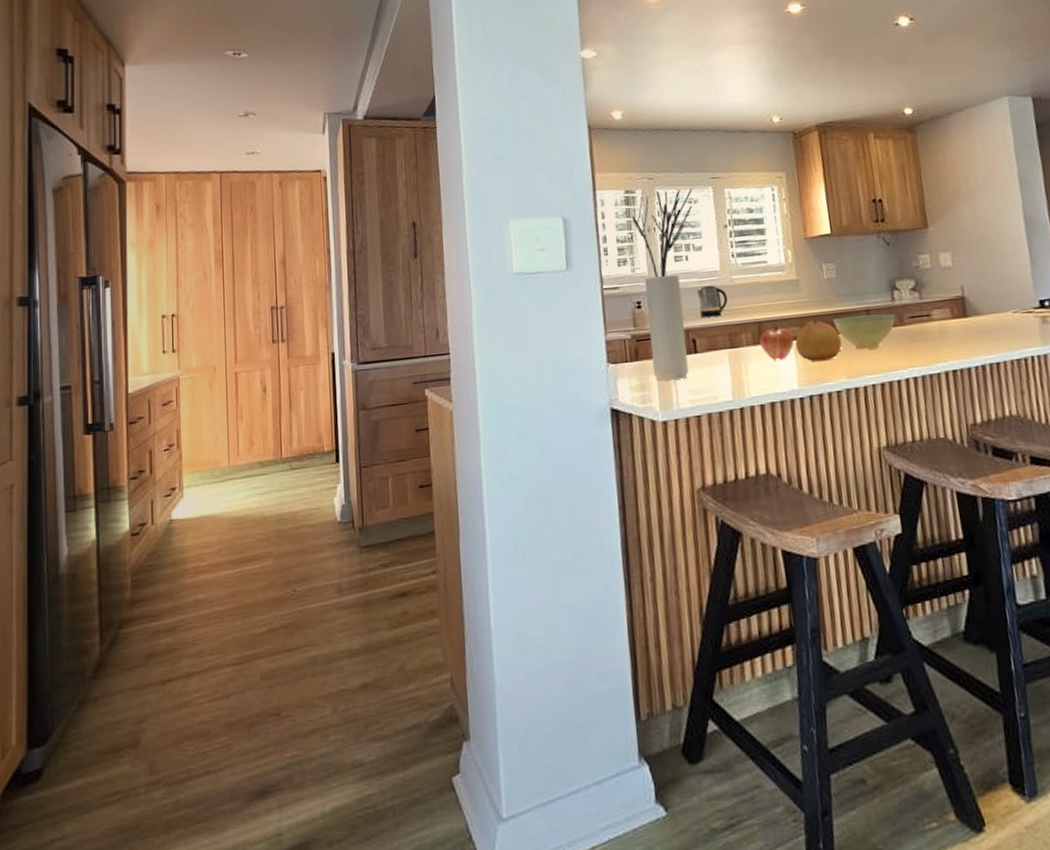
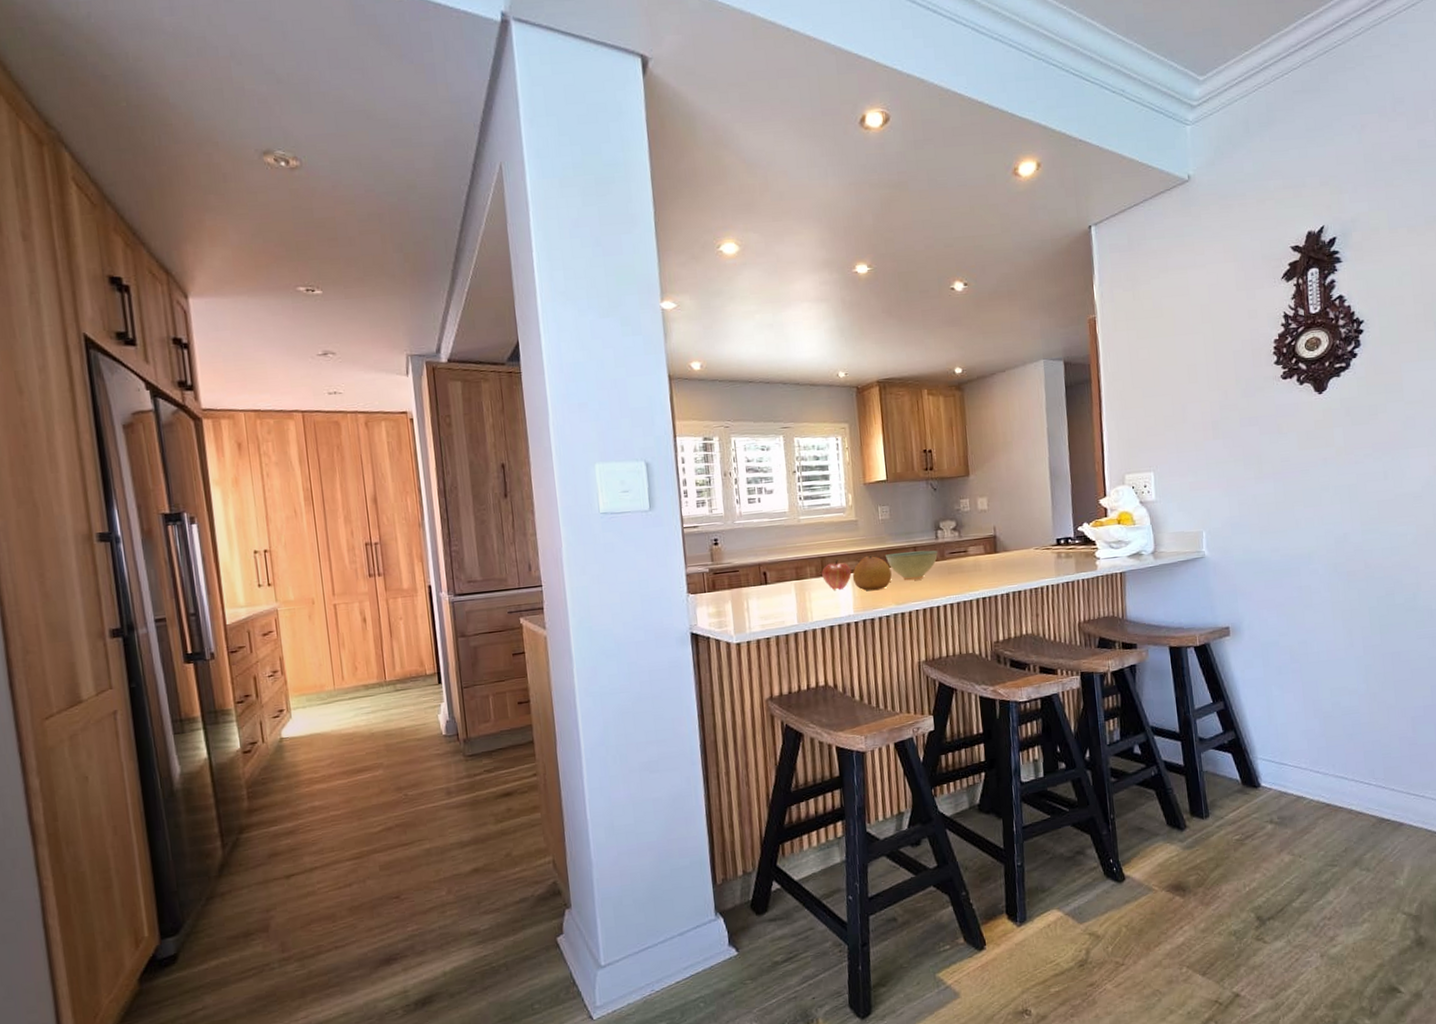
vase: present [632,188,693,381] -> none [709,437,766,609]
kettle: present [696,285,728,319] -> none [767,524,795,554]

